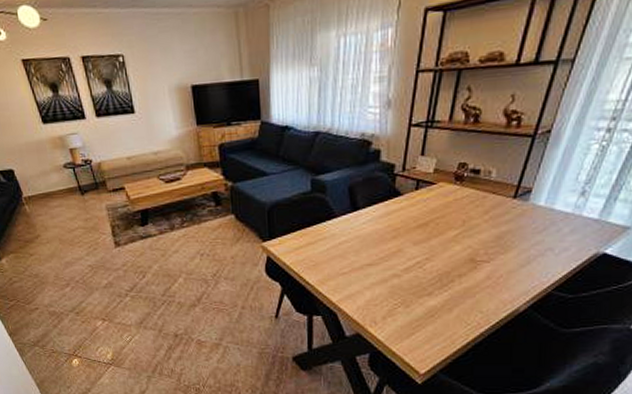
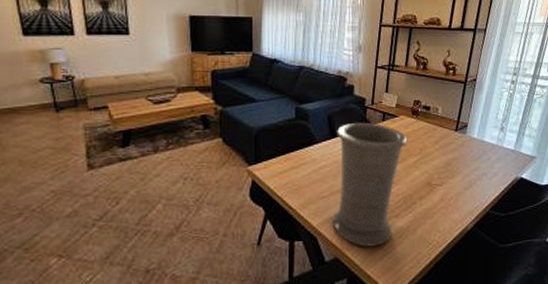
vase: none [353,192,447,324] -> present [332,122,408,247]

